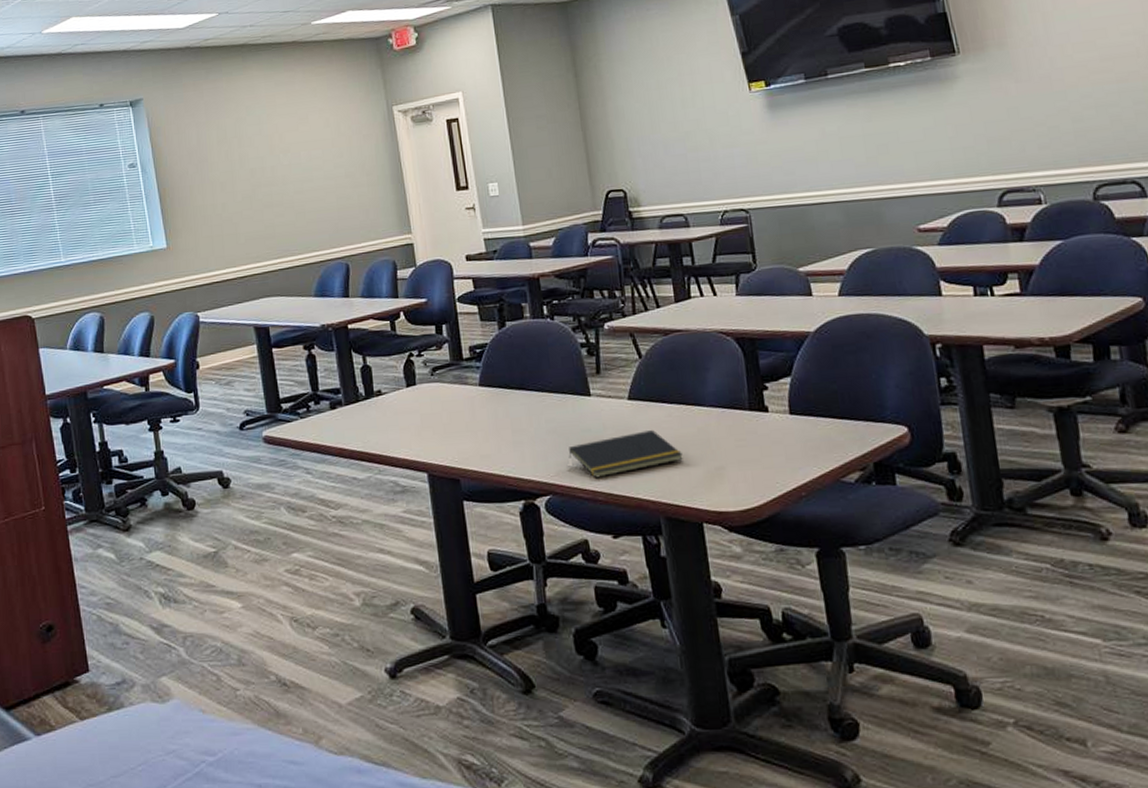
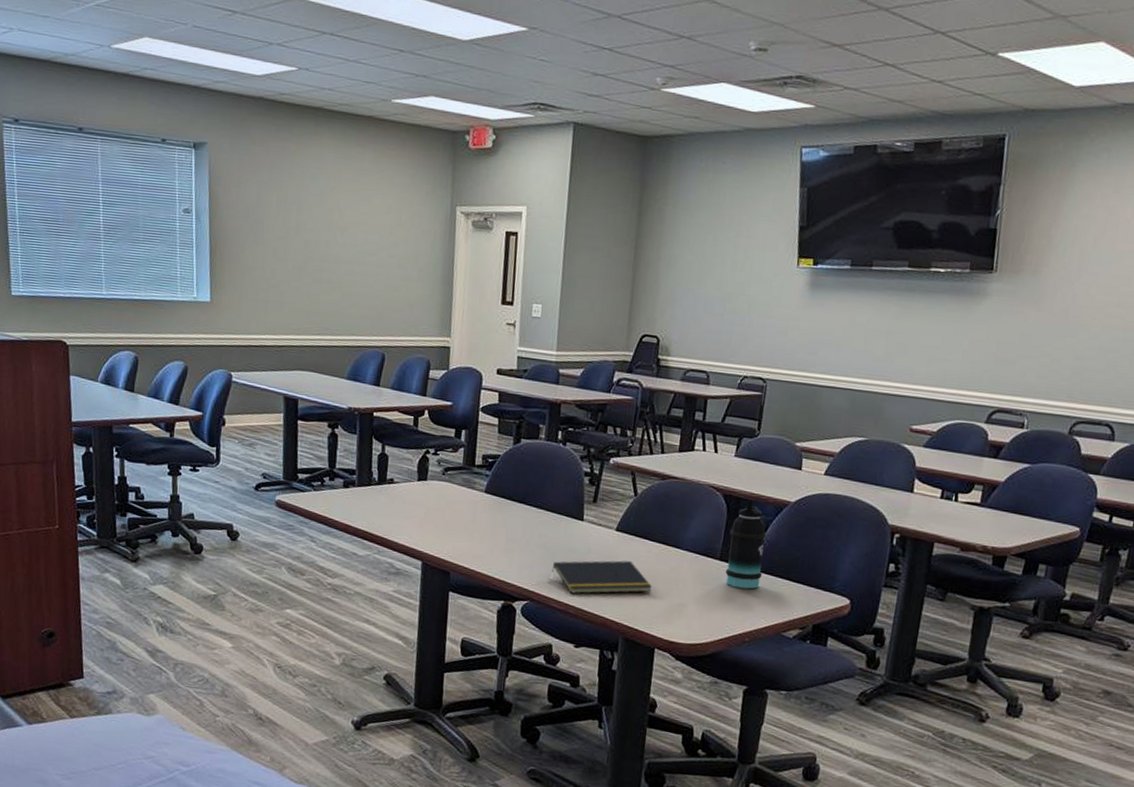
bottle: none [752,338,802,438] -> present [725,499,767,590]

